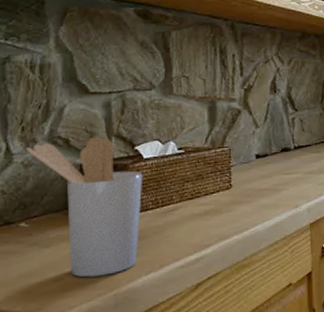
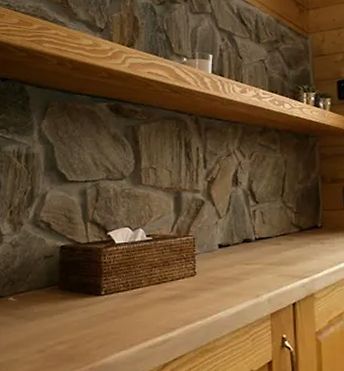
utensil holder: present [26,136,143,278] -> none [14,222,115,351]

